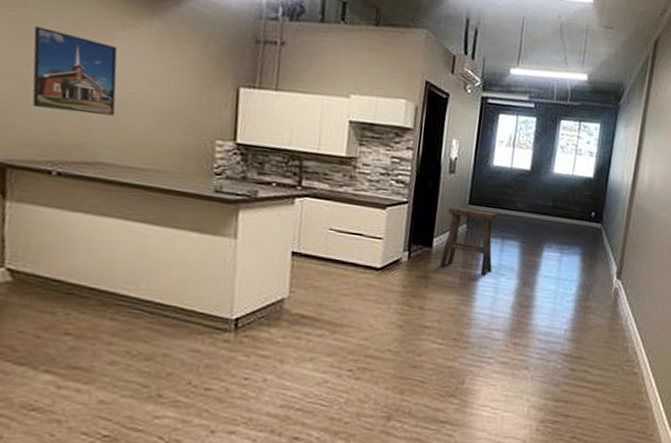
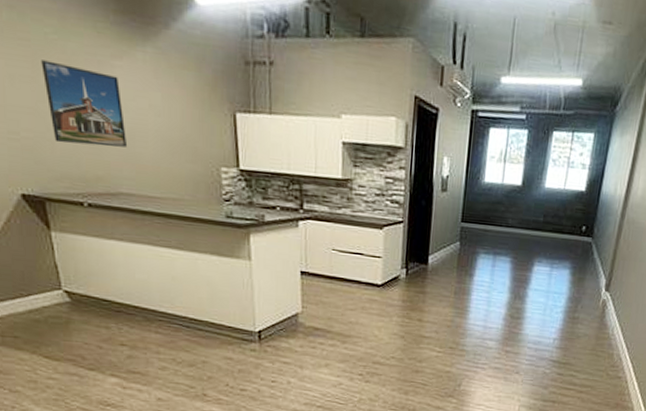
stool: present [440,206,497,276] -> none [436,225,489,290]

